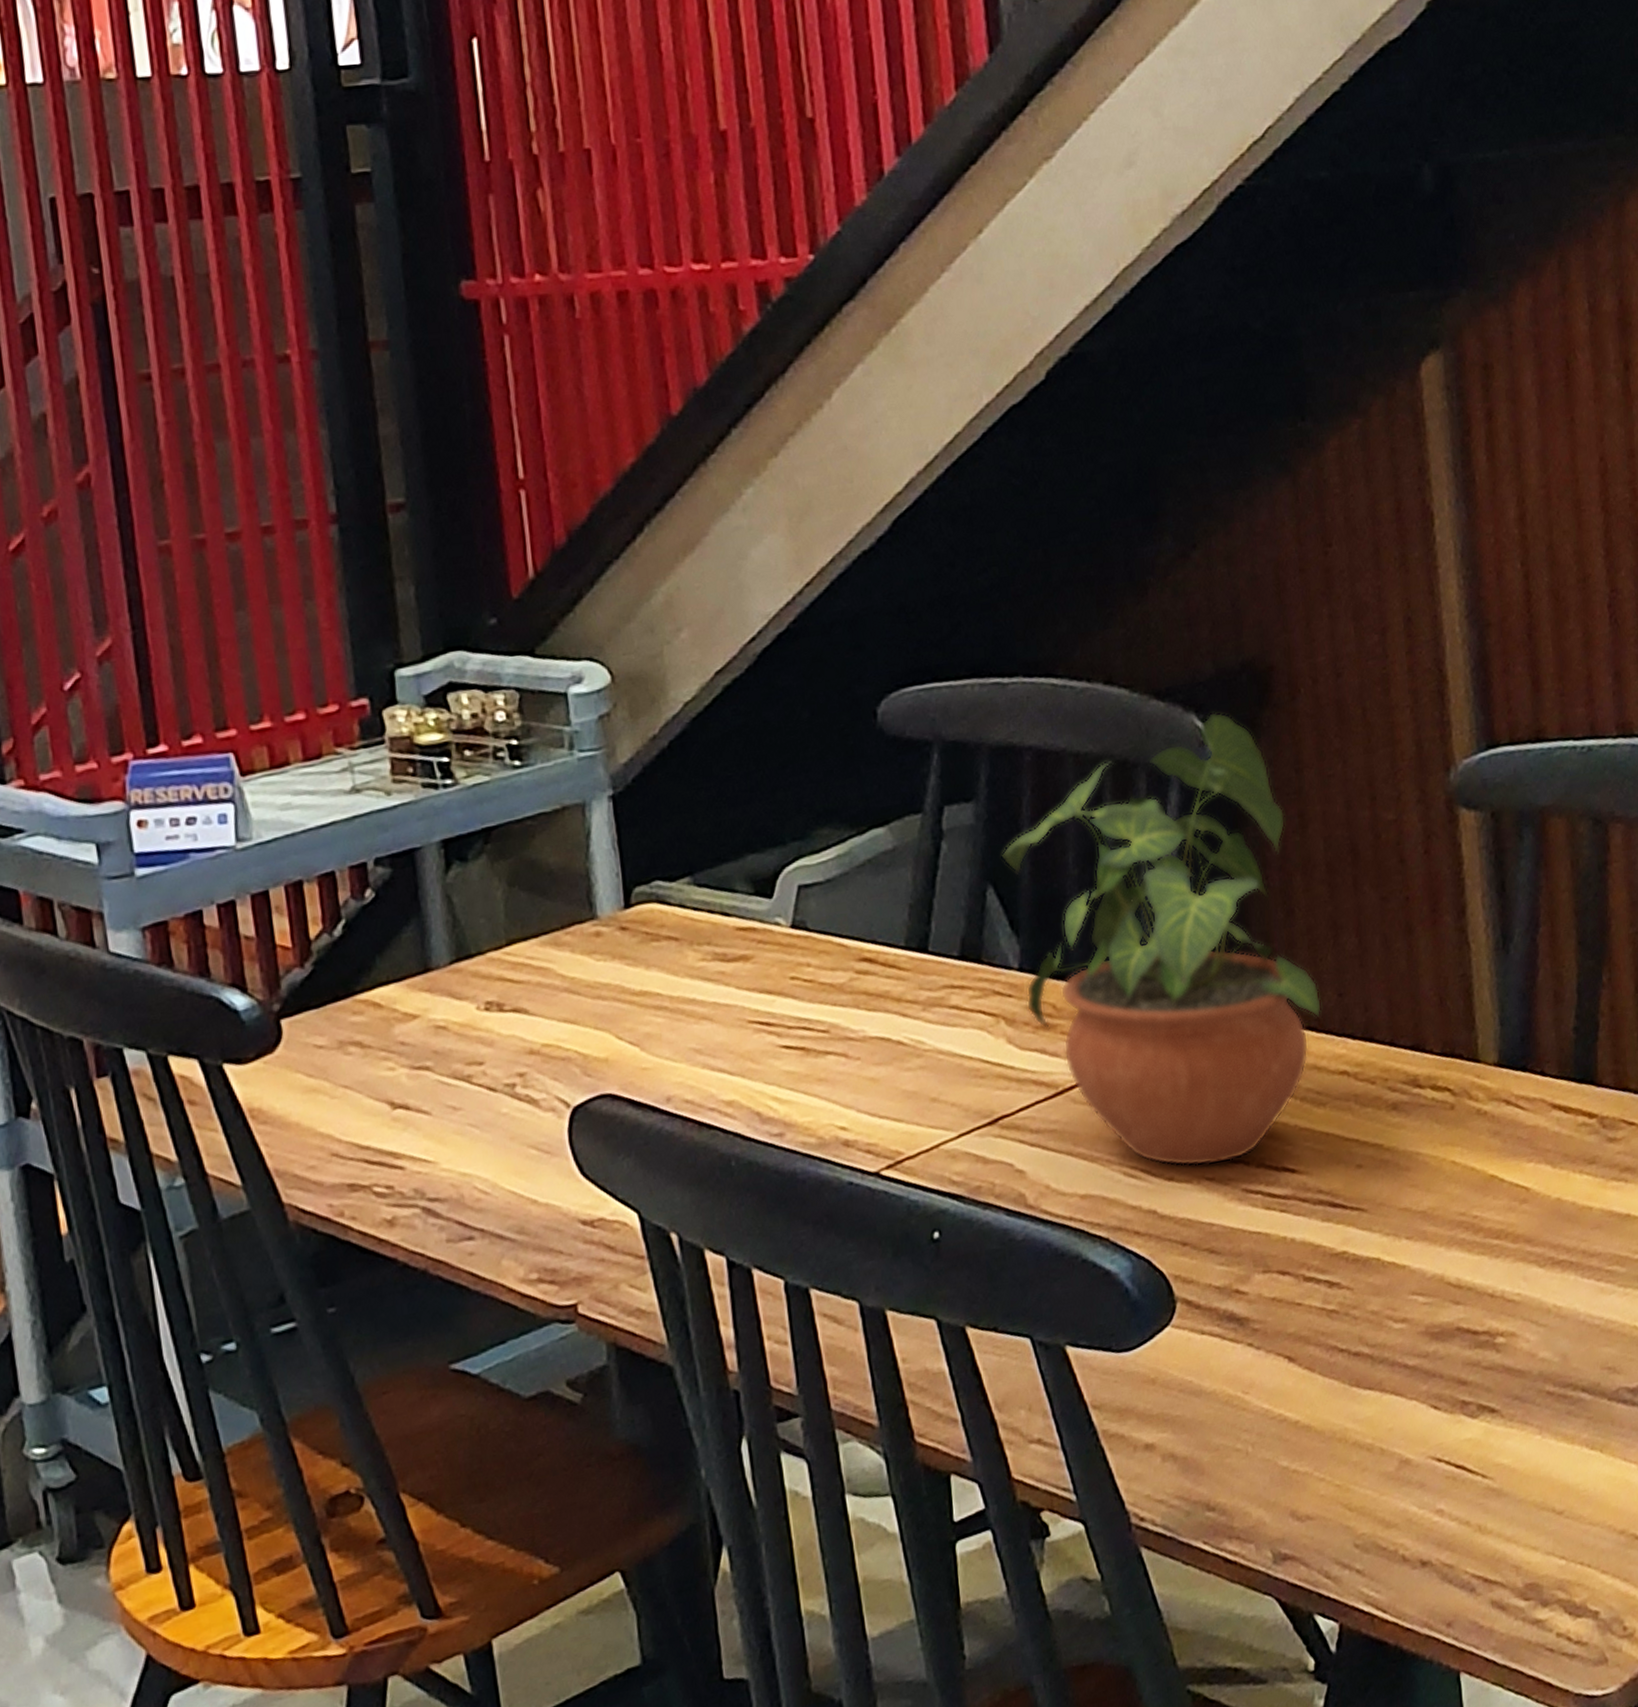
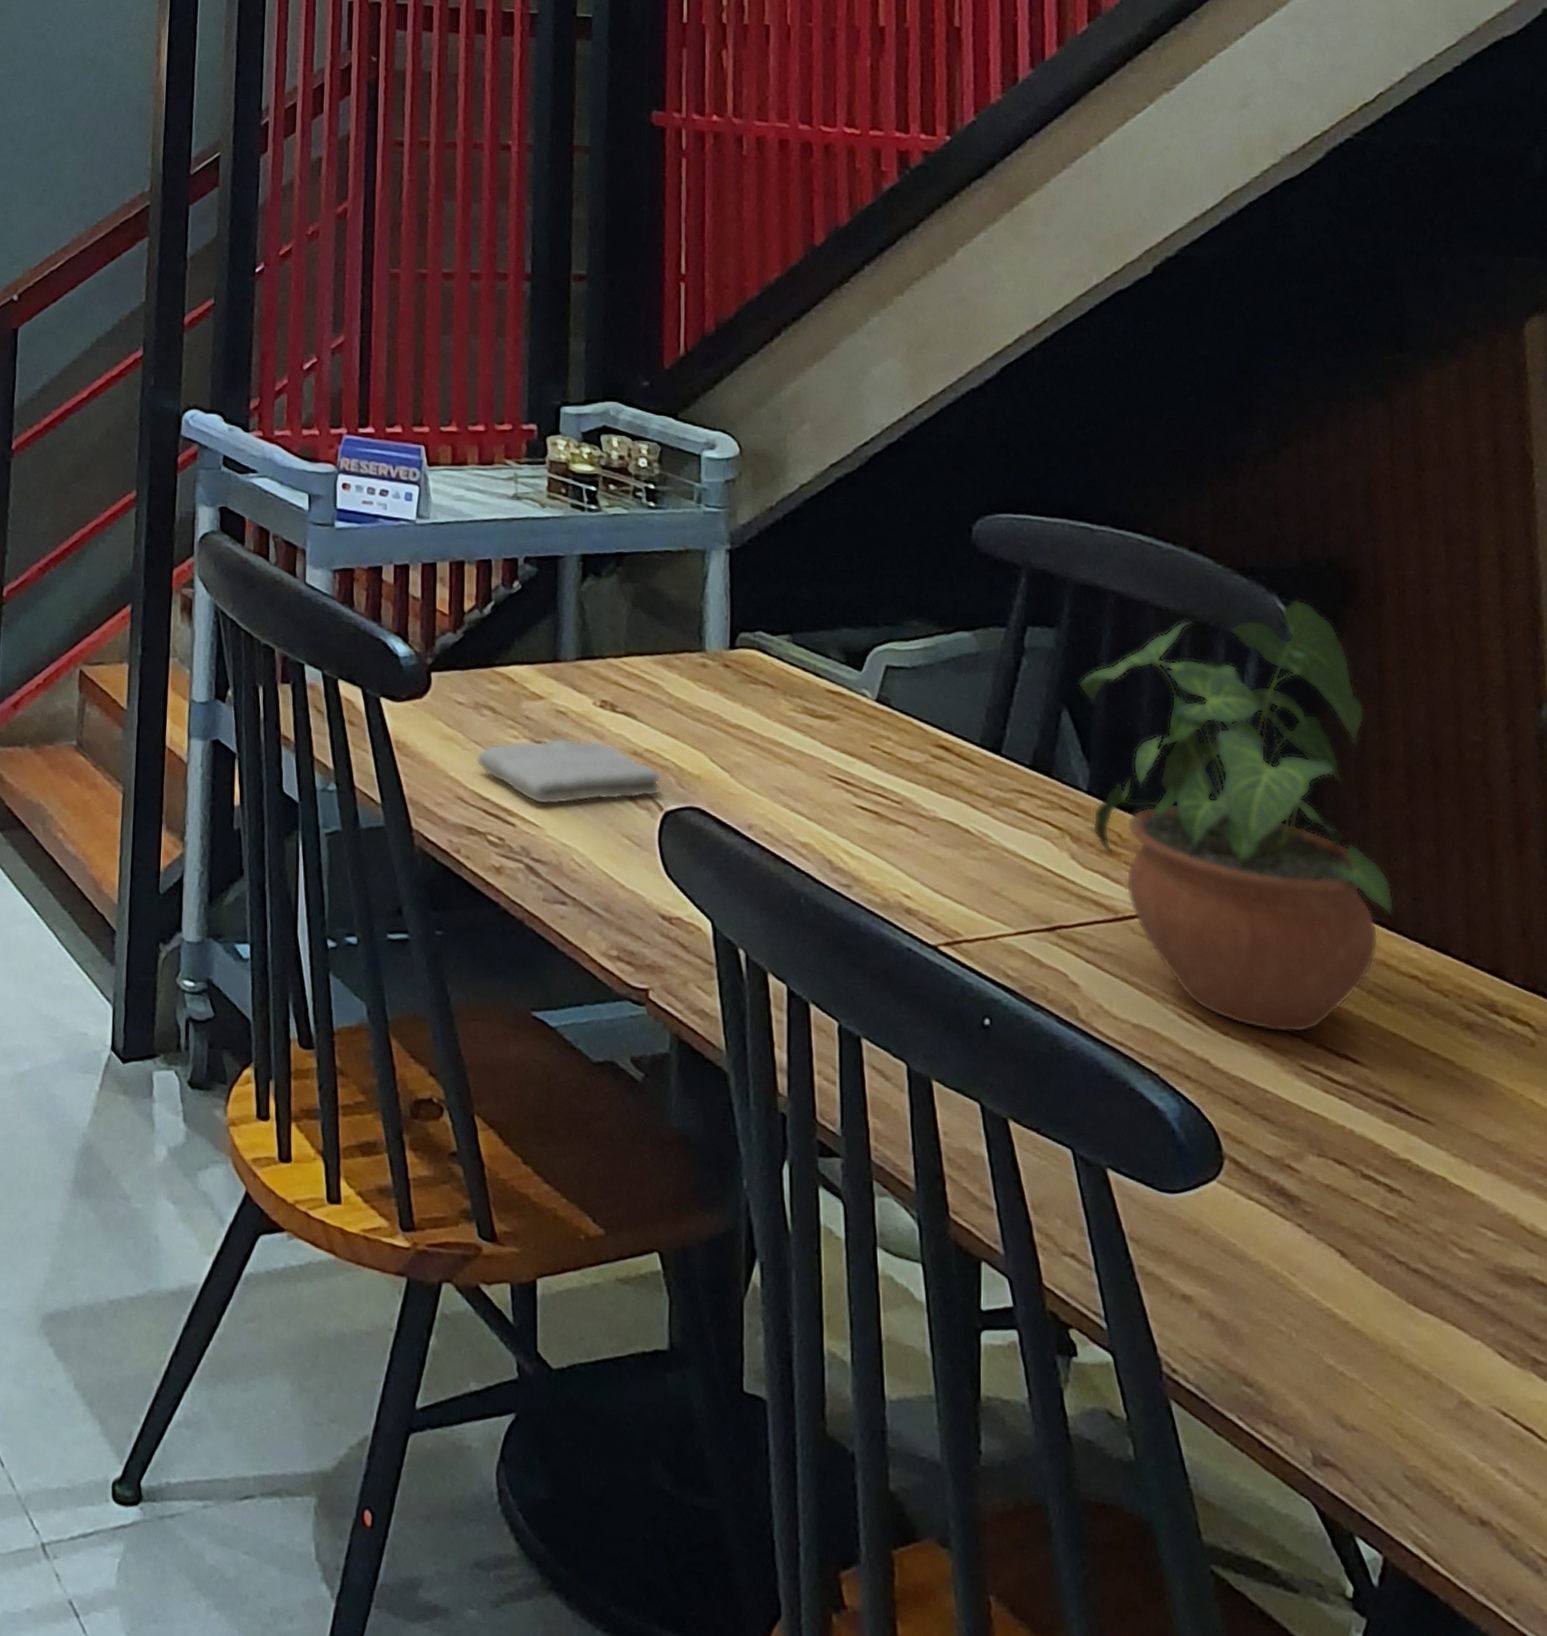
washcloth: none [348,1047,566,1138] -> present [476,736,661,805]

